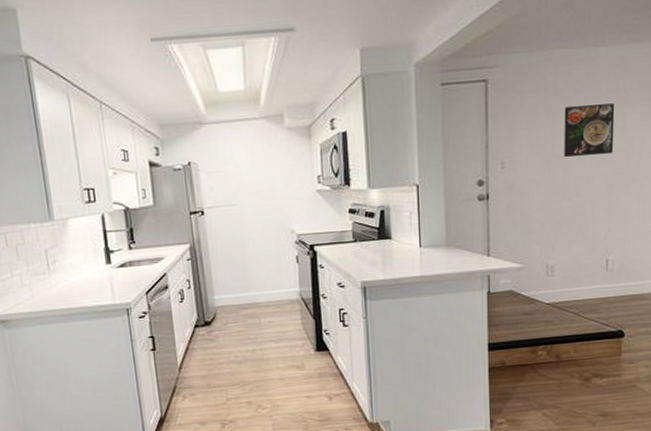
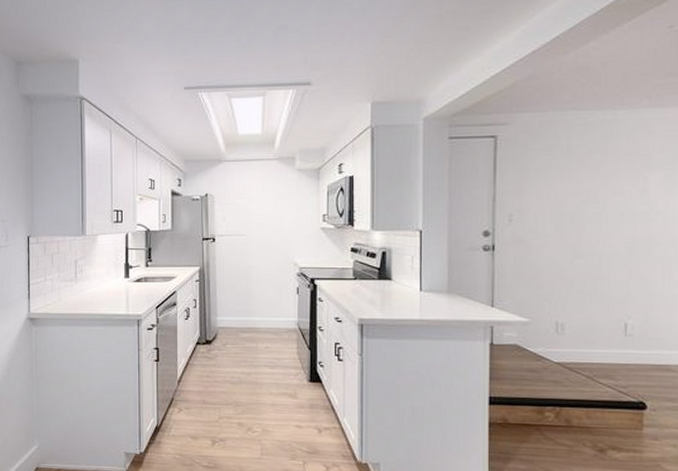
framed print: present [564,103,615,158] -> none [578,165,635,216]

